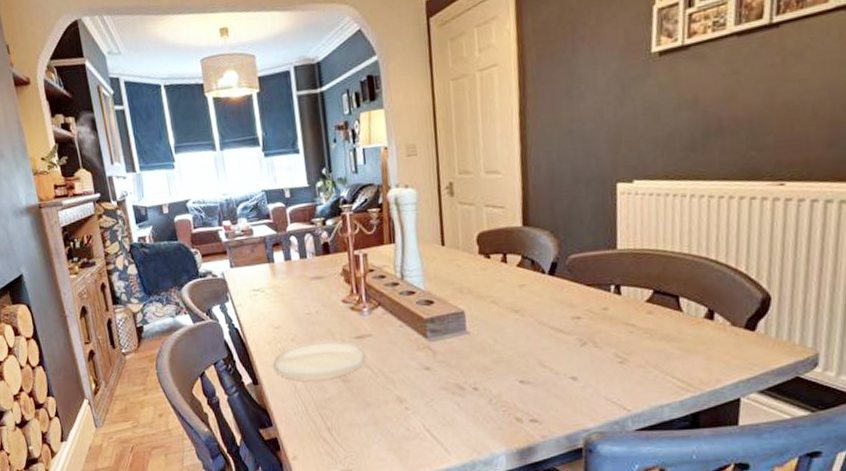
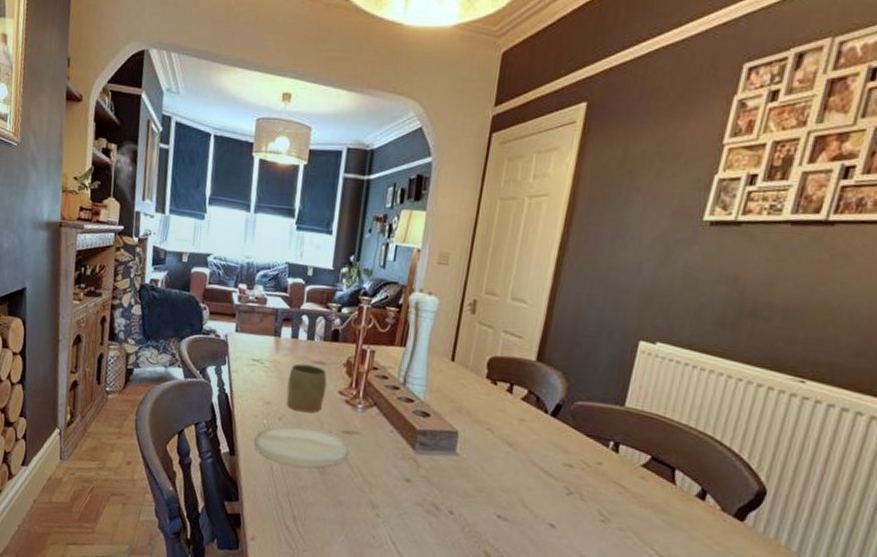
mug: none [291,281,330,329] -> present [286,363,327,413]

